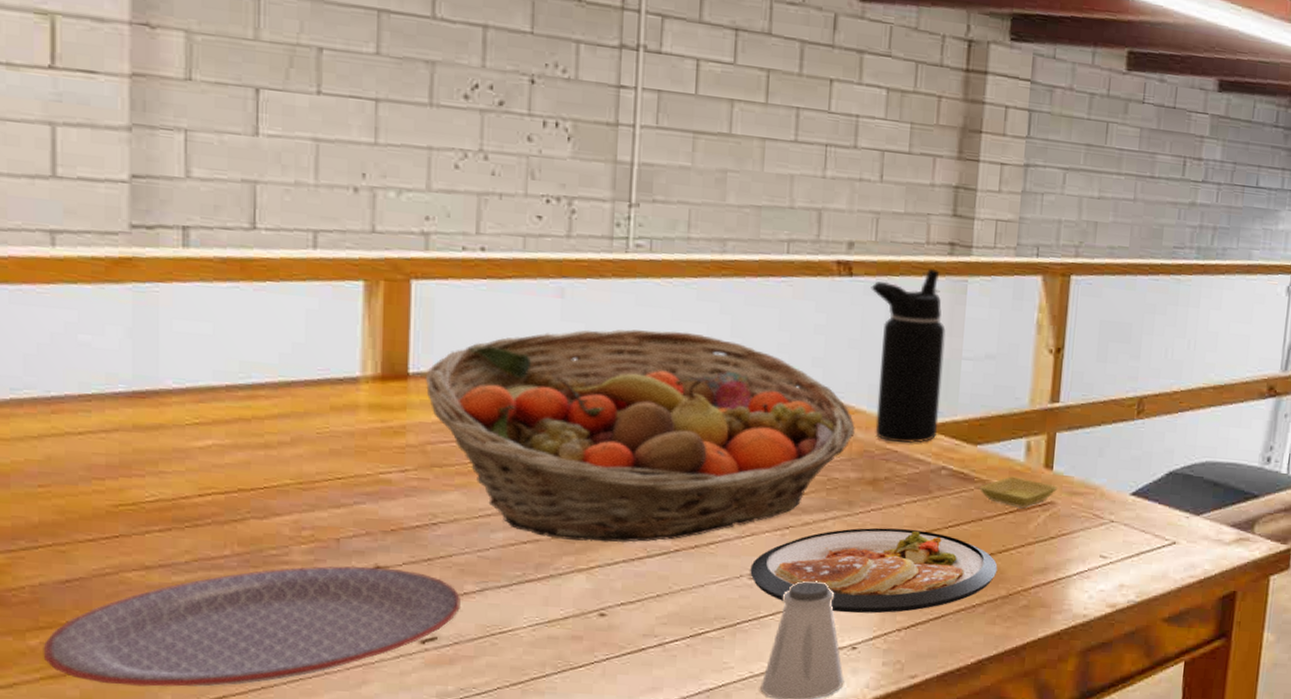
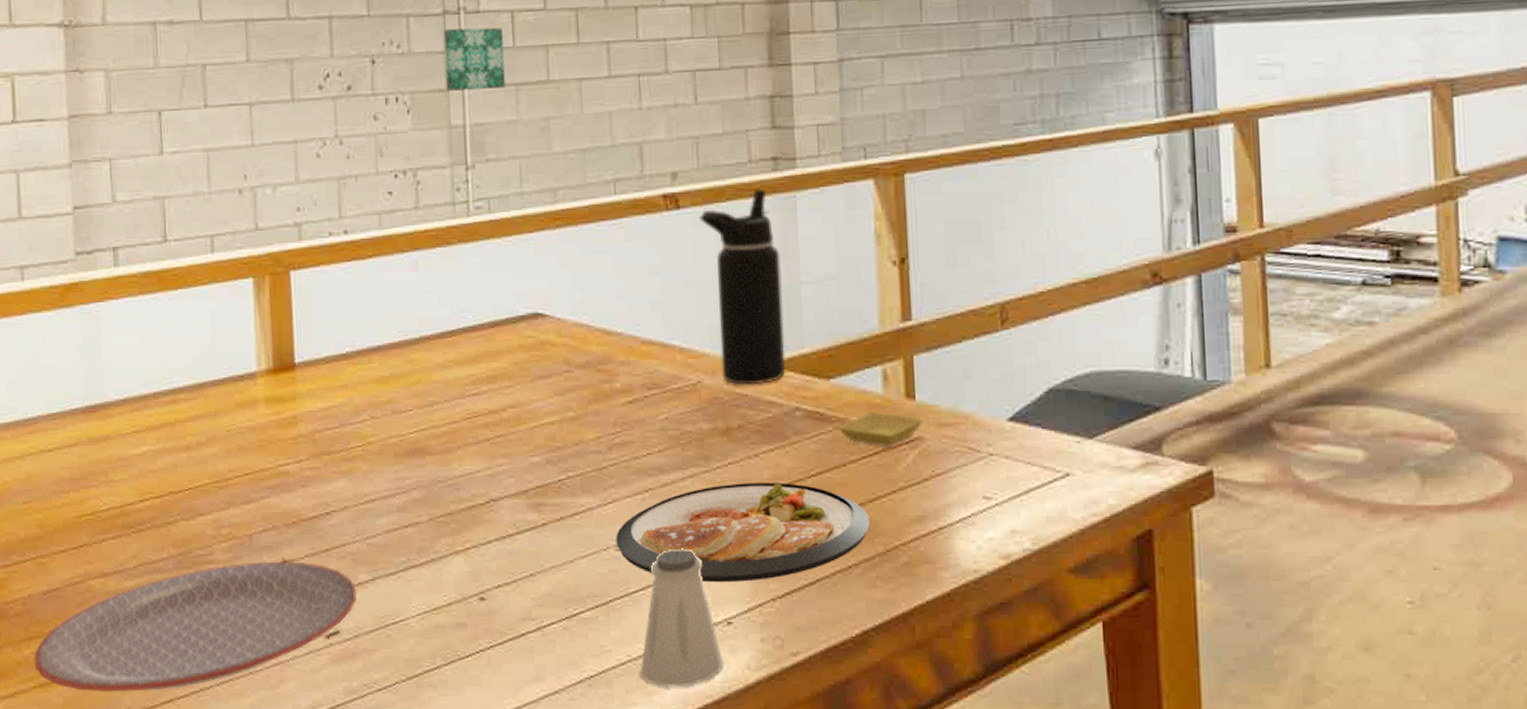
fruit basket: present [425,329,855,543] -> none [308,290,702,520]
wall art: none [615,62,685,133] -> present [443,27,505,91]

